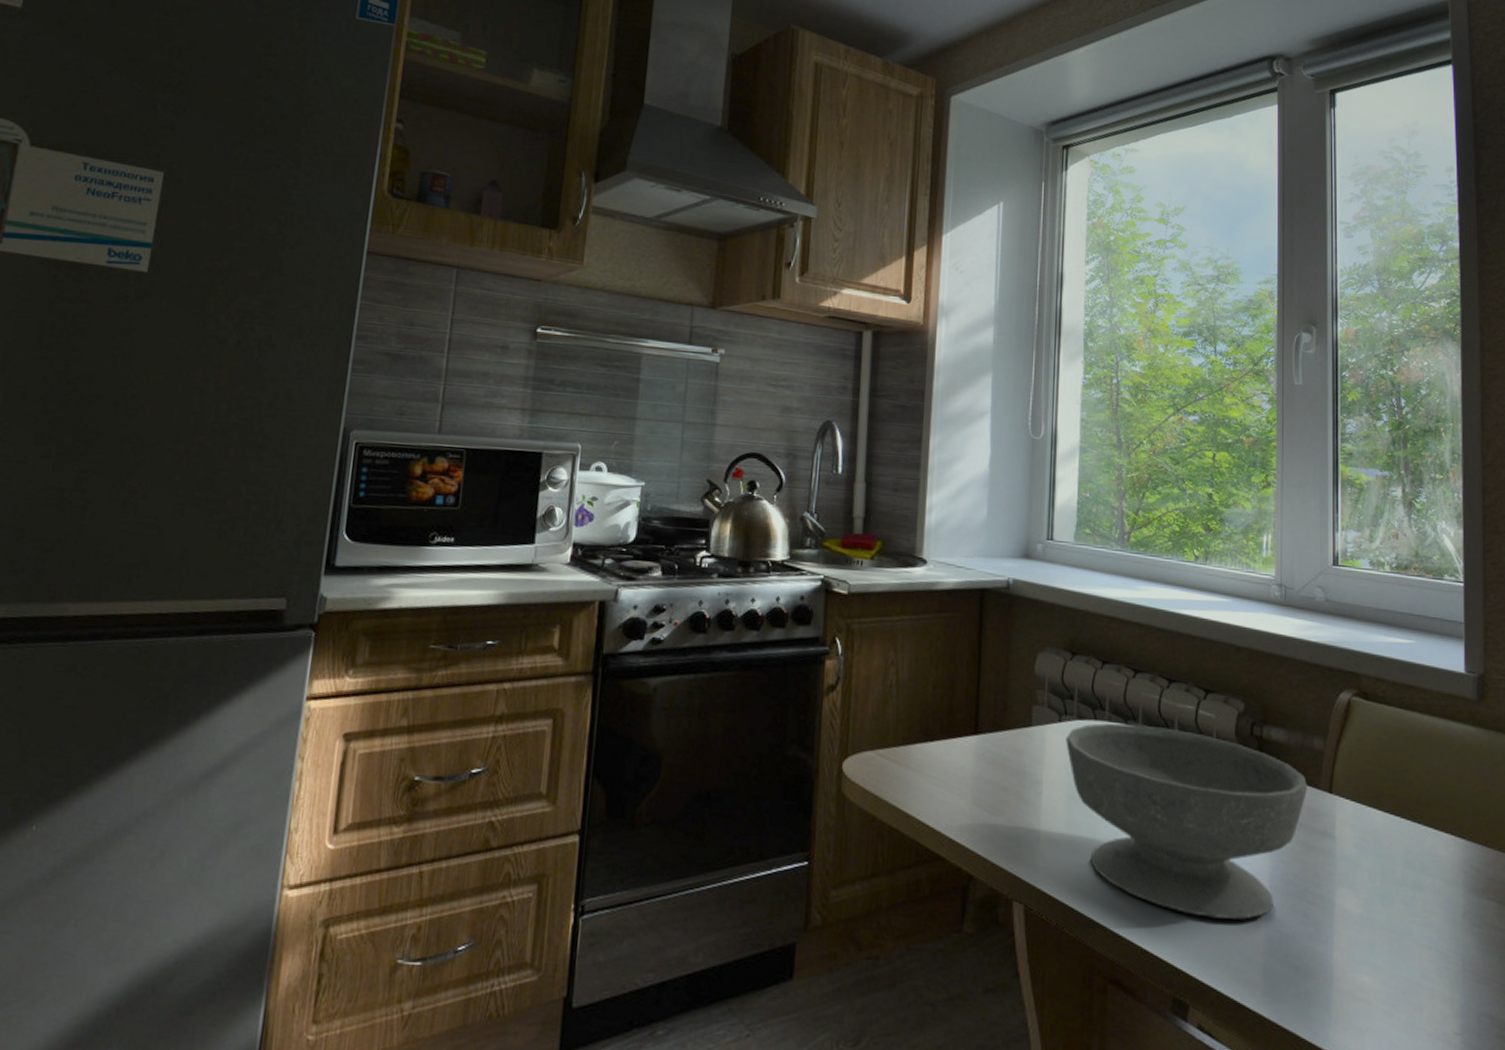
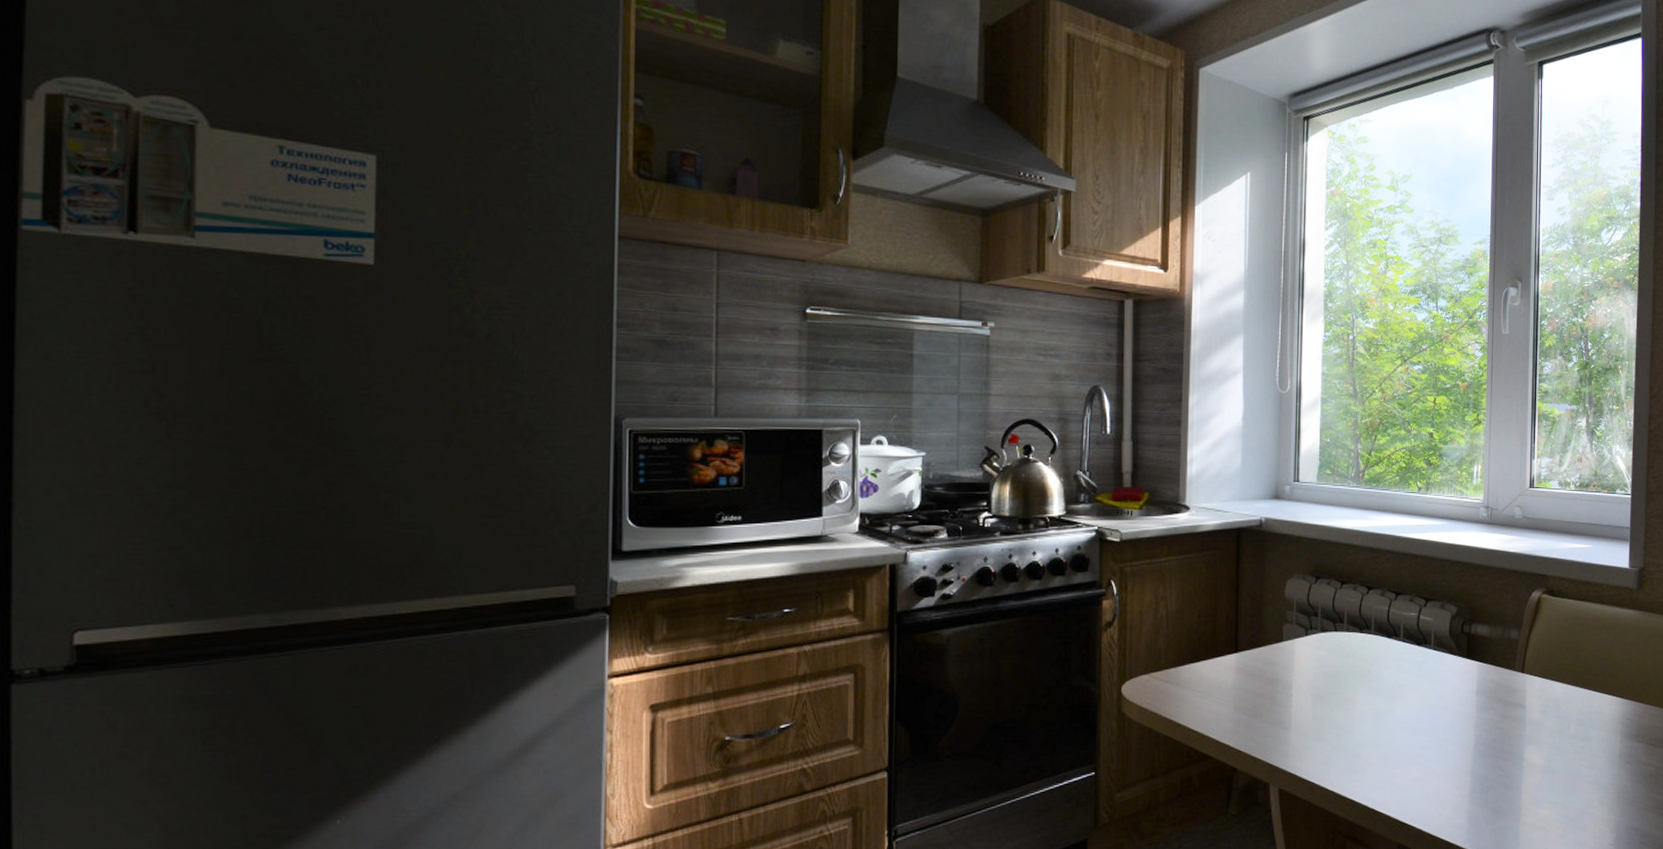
bowl: present [1066,723,1308,920] -> none [1311,632,1506,780]

